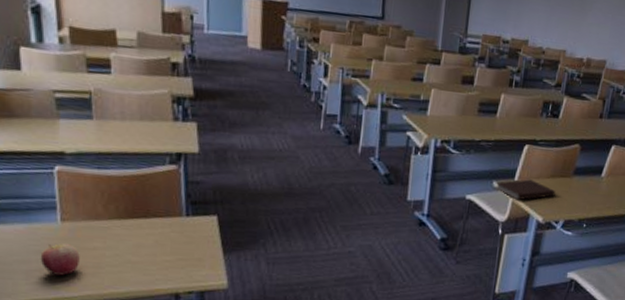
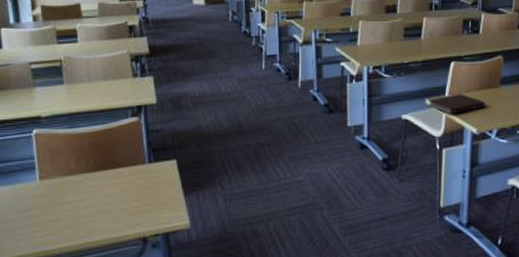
apple: present [40,244,80,276] -> none [22,200,57,231]

